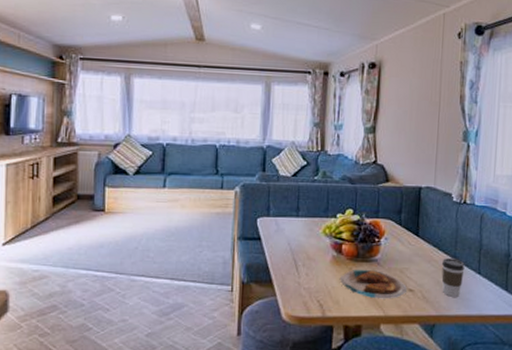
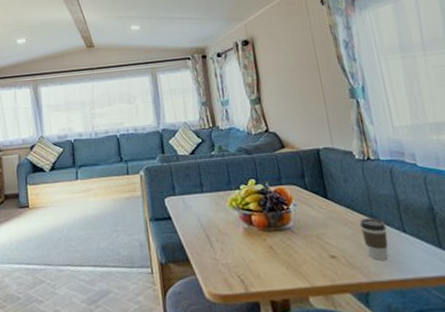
plate: present [339,269,408,299] -> none [255,238,330,269]

